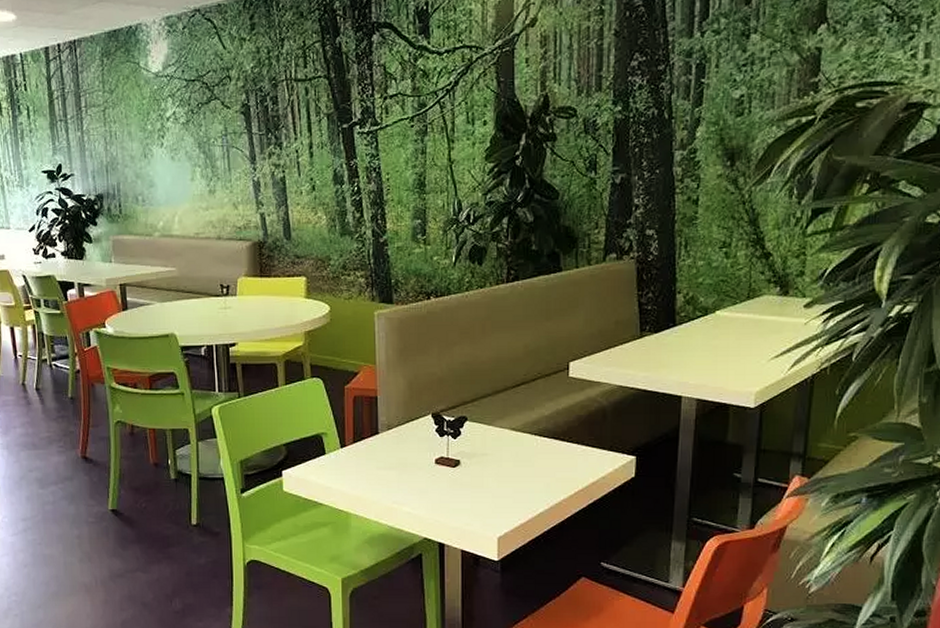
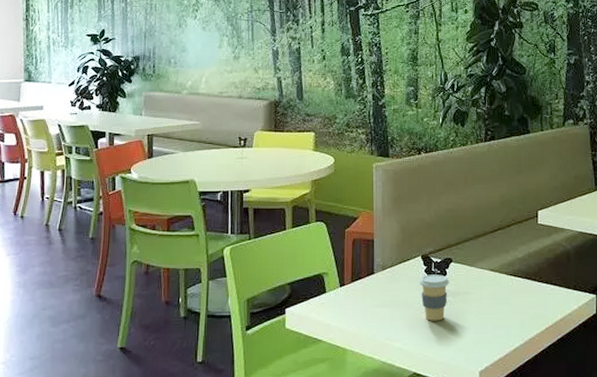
coffee cup: none [429,434,464,484] -> present [419,274,449,321]

